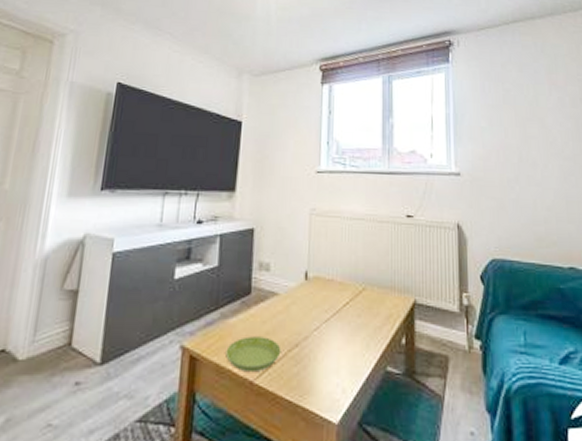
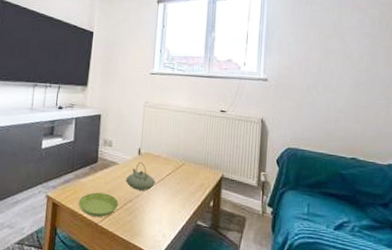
teapot: none [289,289,329,329] -> present [126,161,155,191]

